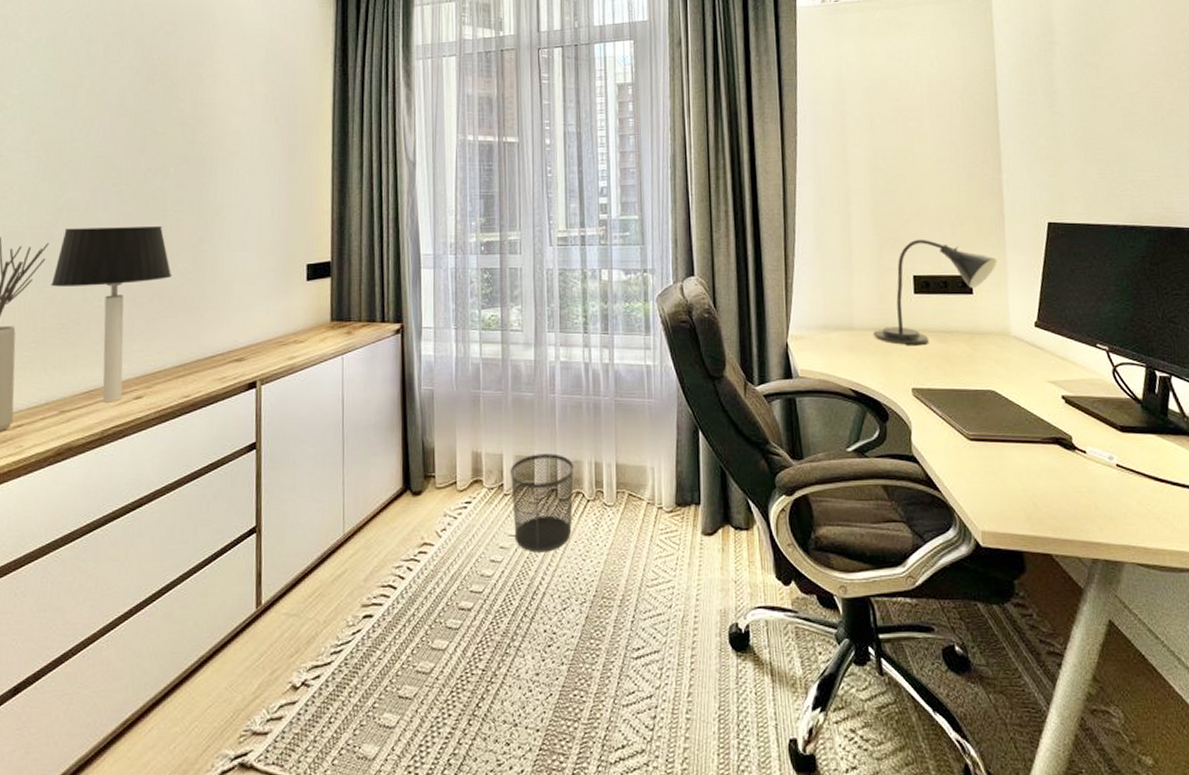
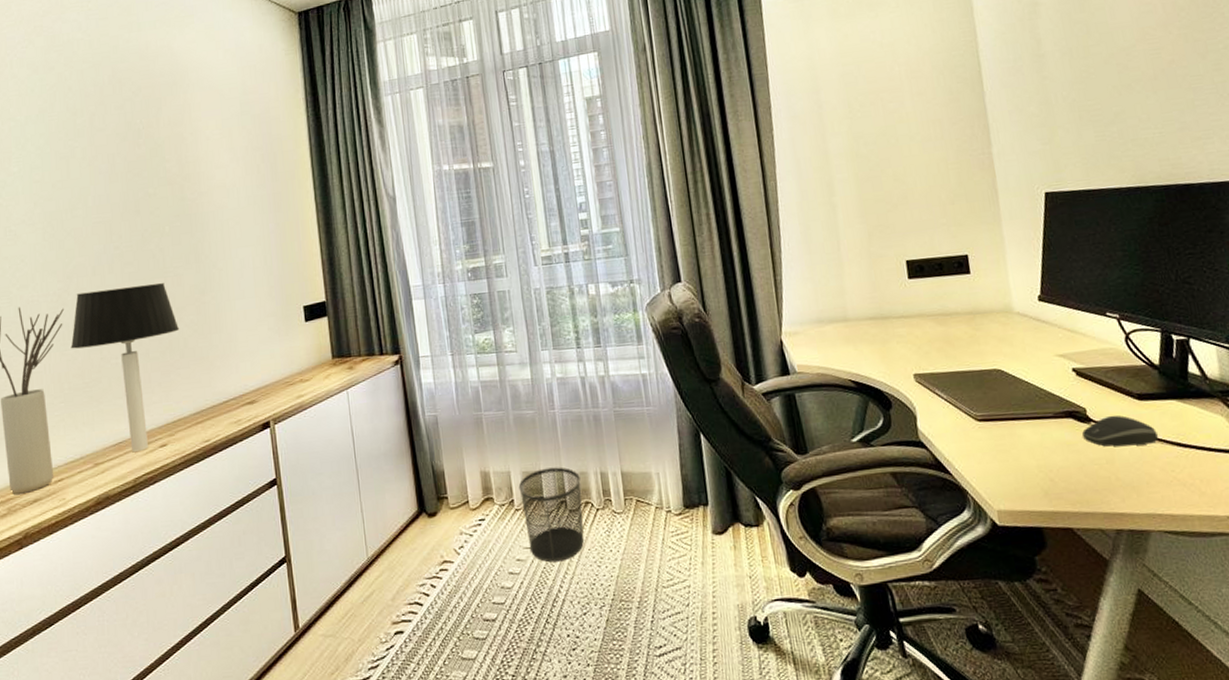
desk lamp: present [873,239,997,346] -> none [869,222,994,332]
computer mouse: none [1067,445,1137,477] -> present [1082,415,1158,447]

